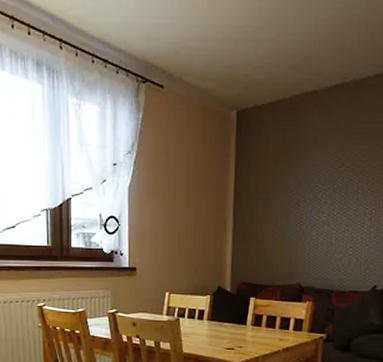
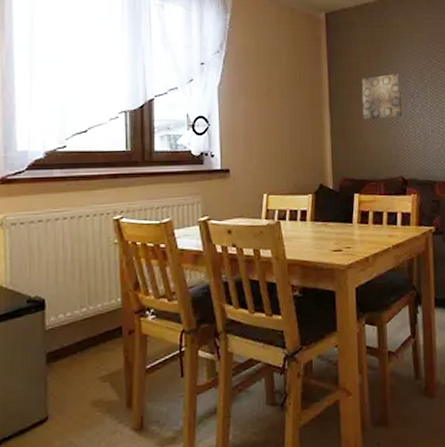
wall art: none [266,177,310,226] -> present [361,73,403,120]

